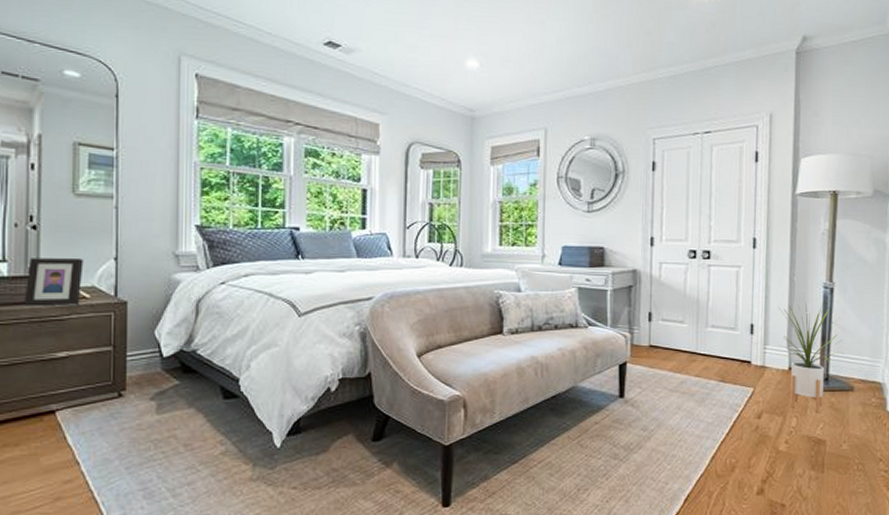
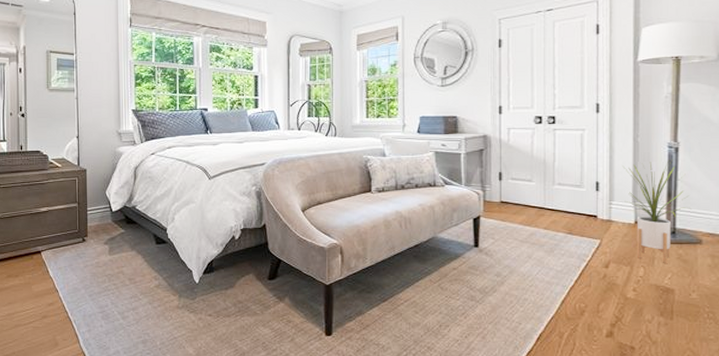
picture frame: present [24,258,84,306] -> none [18,138,56,174]

